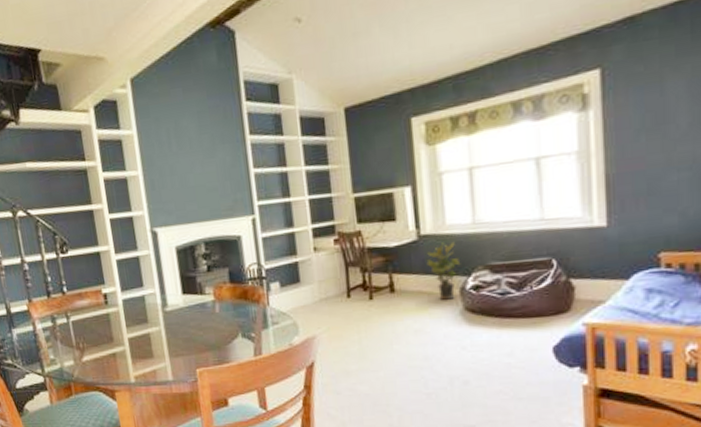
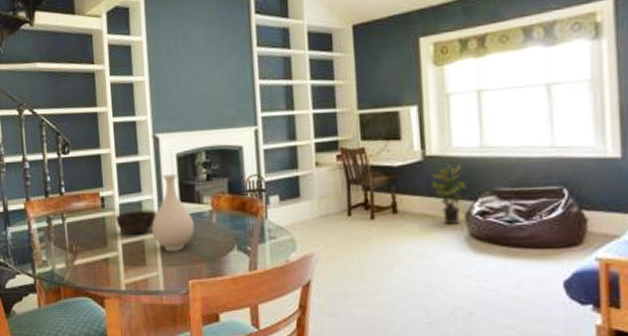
bowl: none [120,303,161,329] -> present [116,210,157,235]
vase: none [156,267,199,343] -> present [151,174,194,251]

